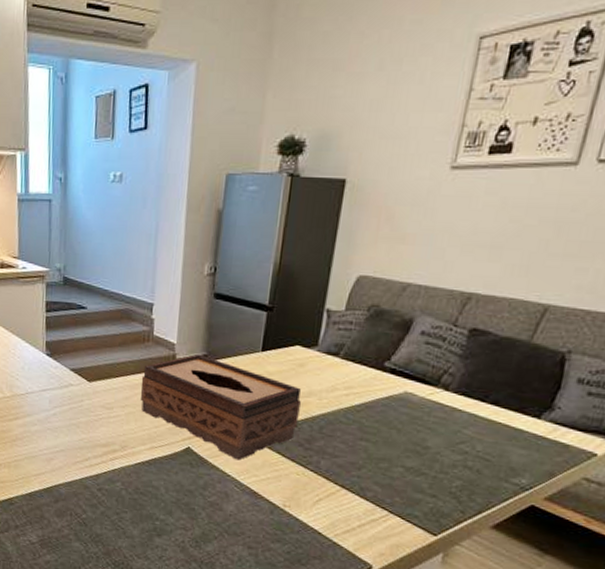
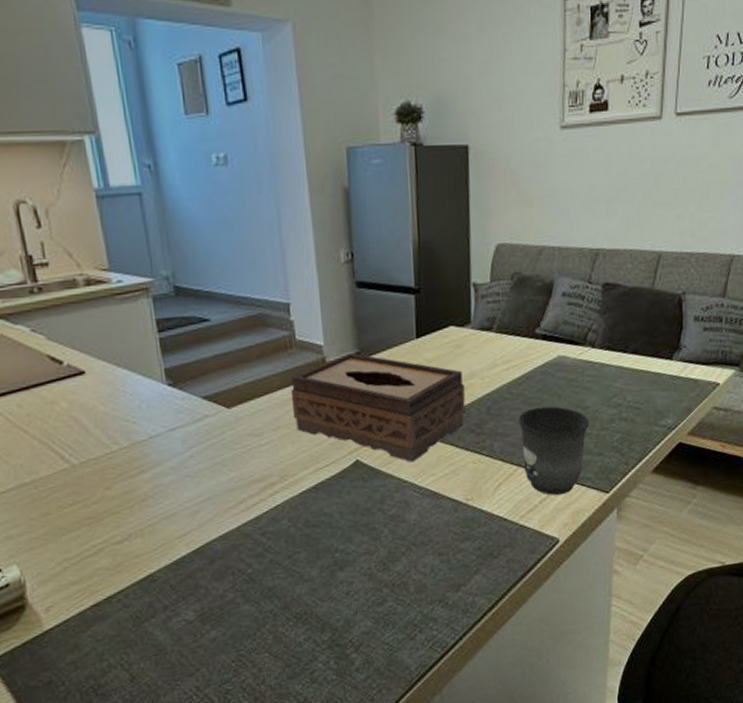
mug: none [347,436,428,525] -> present [519,406,589,495]

